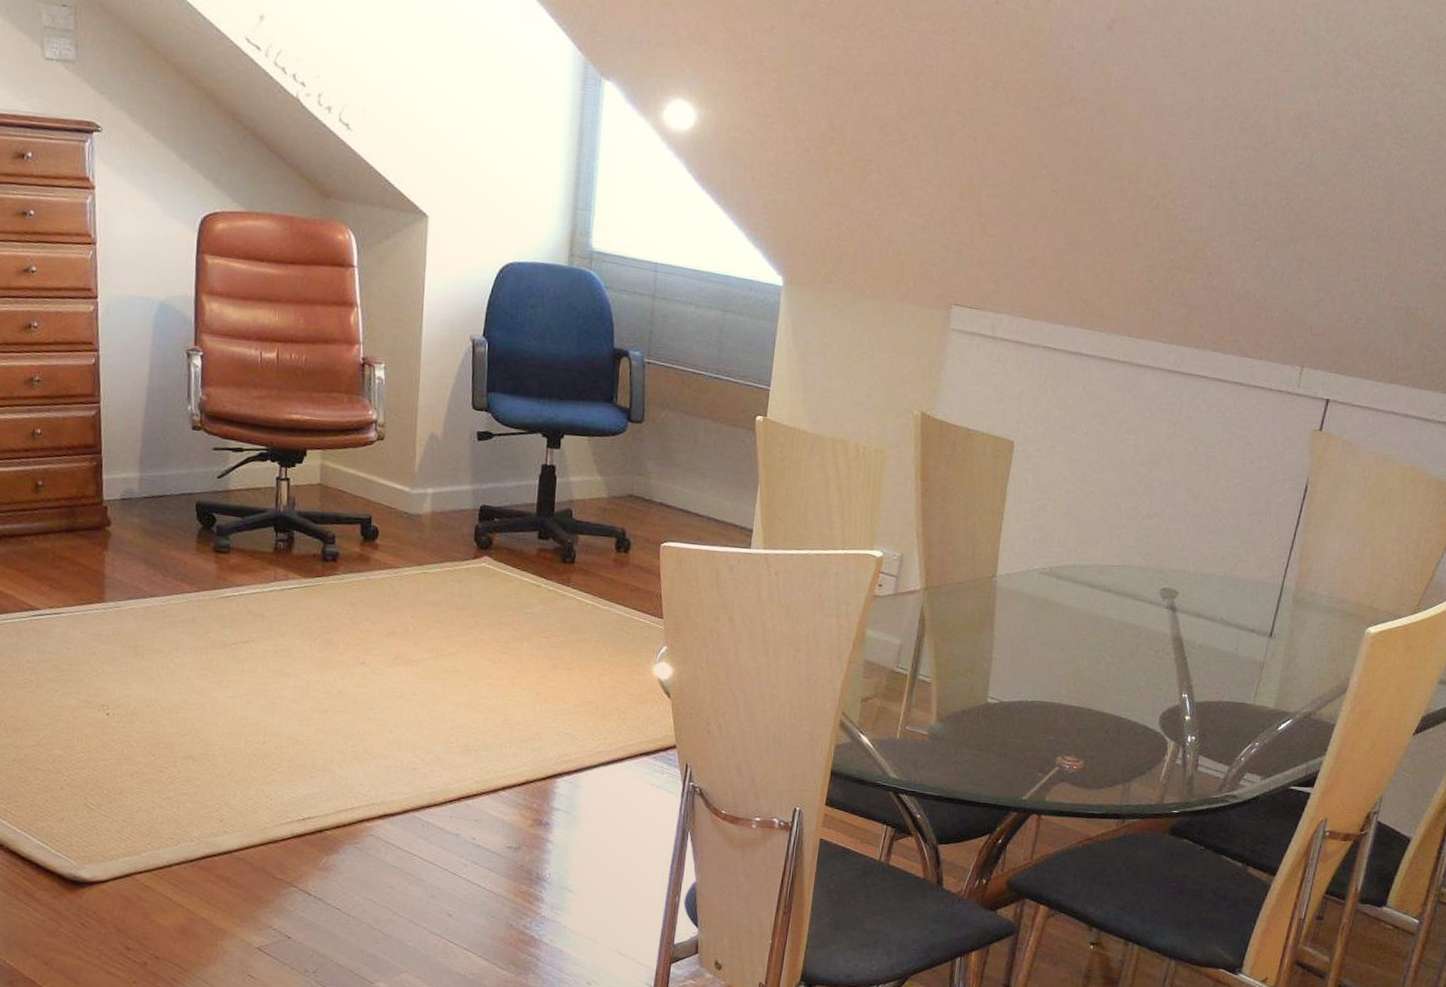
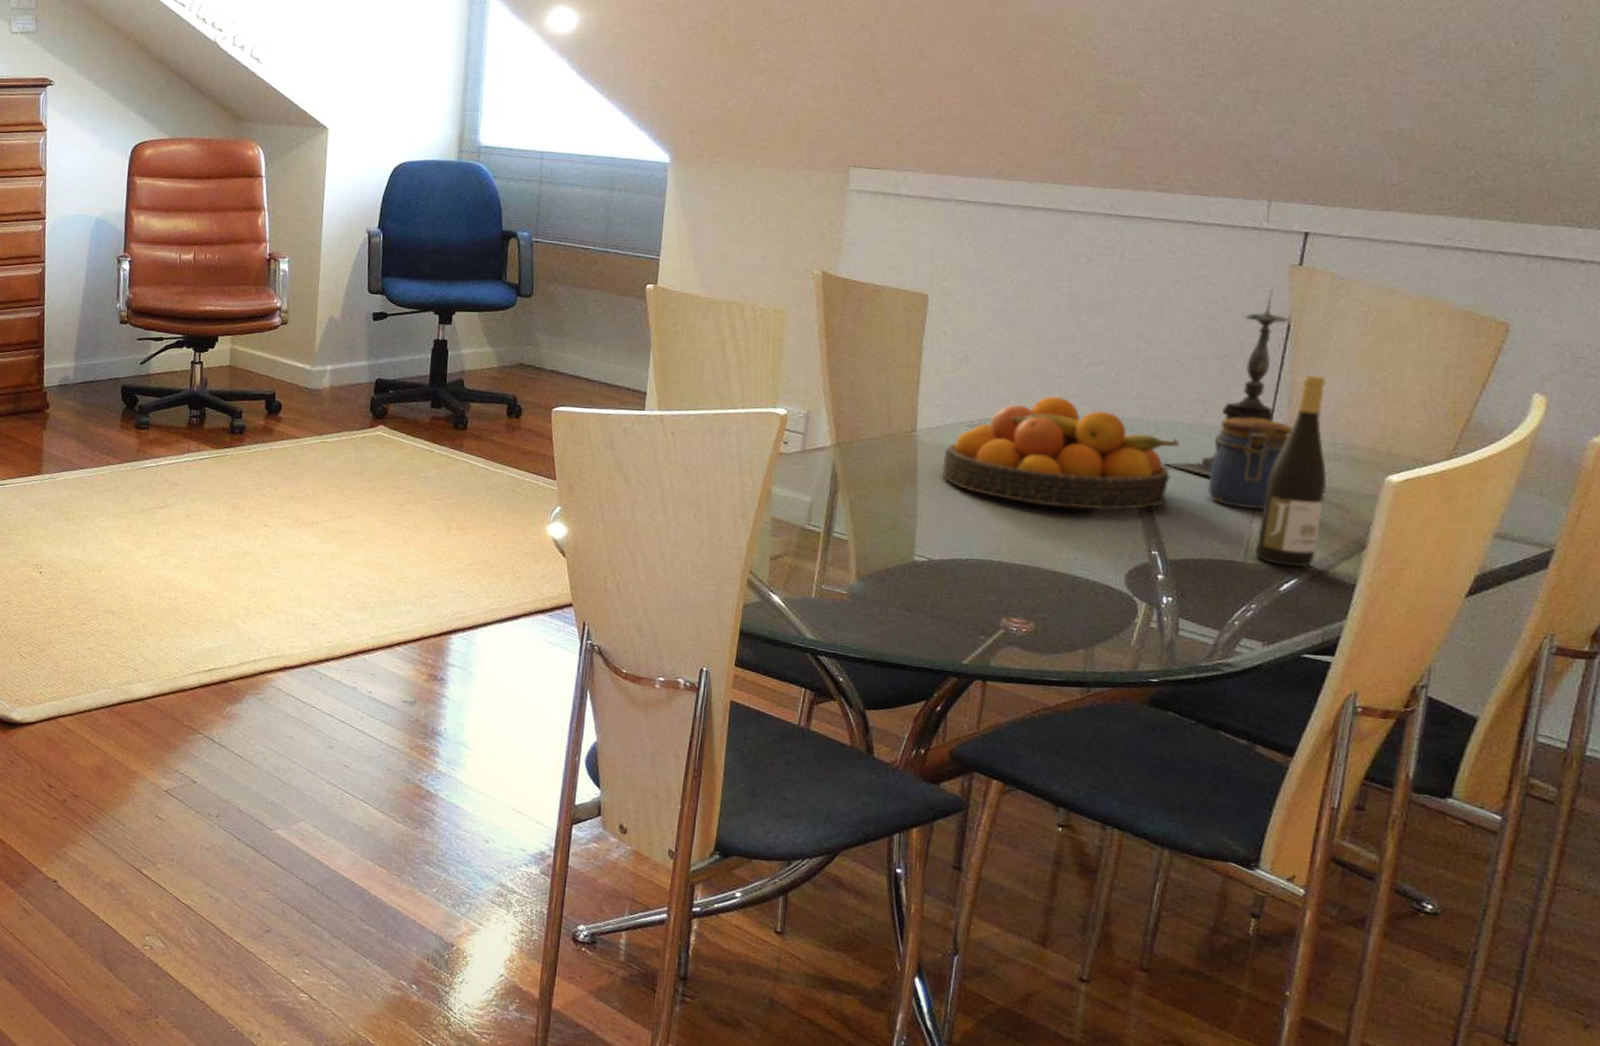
fruit bowl: none [1015,546,1212,656] -> present [941,396,1179,510]
candle holder: none [1198,451,1307,627] -> present [1164,288,1289,478]
jar: none [1230,571,1300,656] -> present [1207,417,1292,509]
wine bottle: none [1262,533,1330,710] -> present [1255,374,1328,568]

